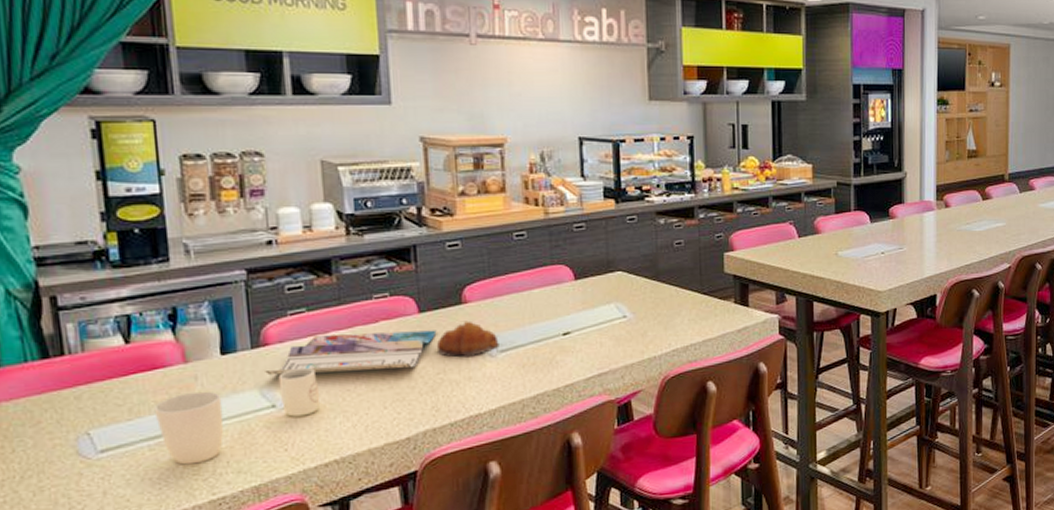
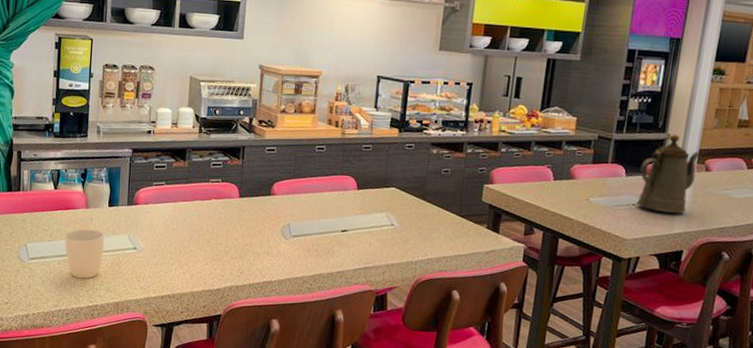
folded map: present [263,330,437,376] -> none [132,203,250,238]
mug: present [278,367,320,417] -> none [140,224,166,259]
croissant: present [436,321,499,356] -> none [247,208,293,236]
coffee pot: none [884,172,939,256] -> present [636,134,701,213]

